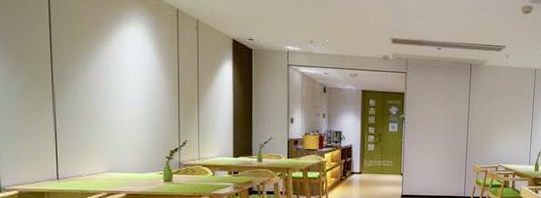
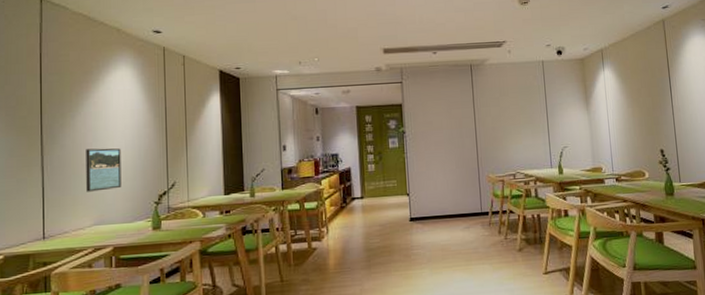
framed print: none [98,100,134,141] -> present [86,148,122,192]

